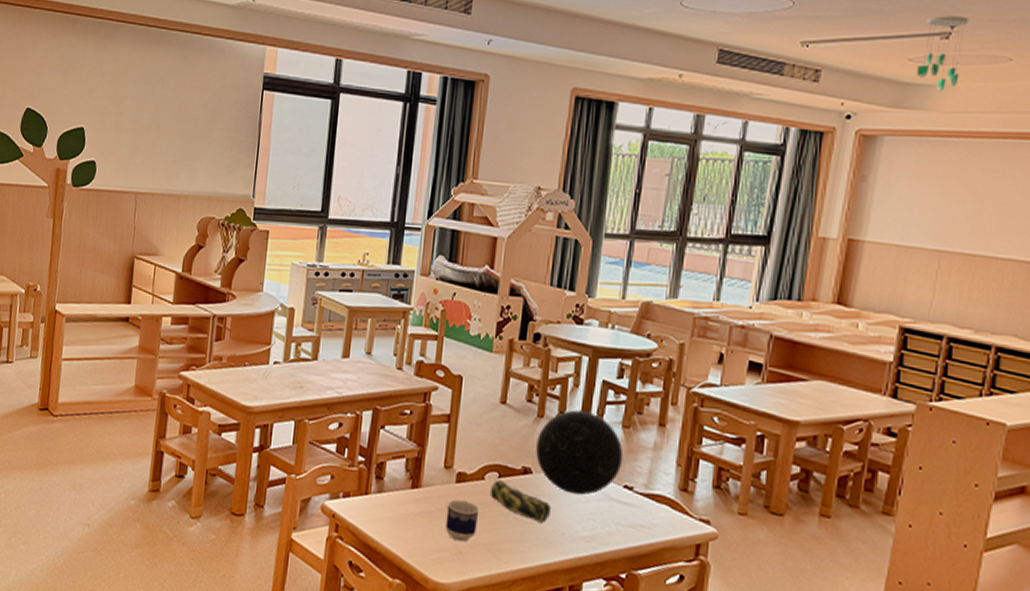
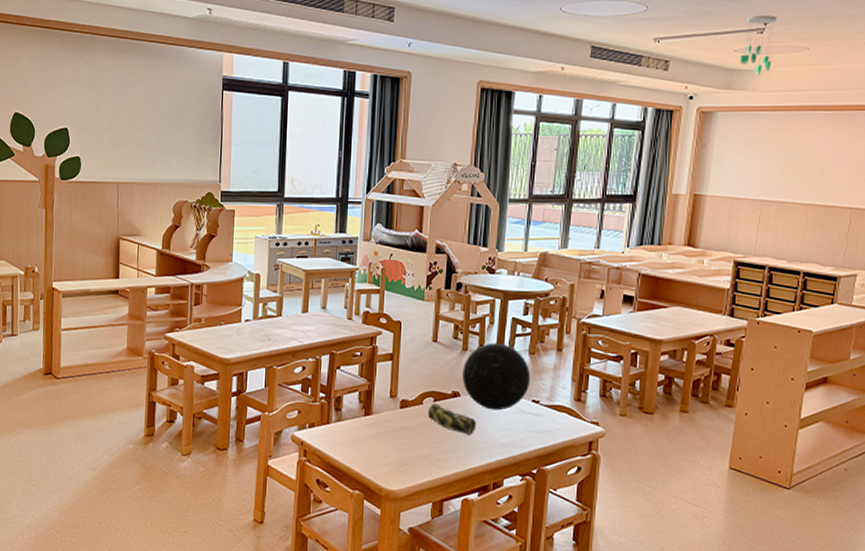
cup: present [445,499,480,542] -> none [393,422,420,456]

